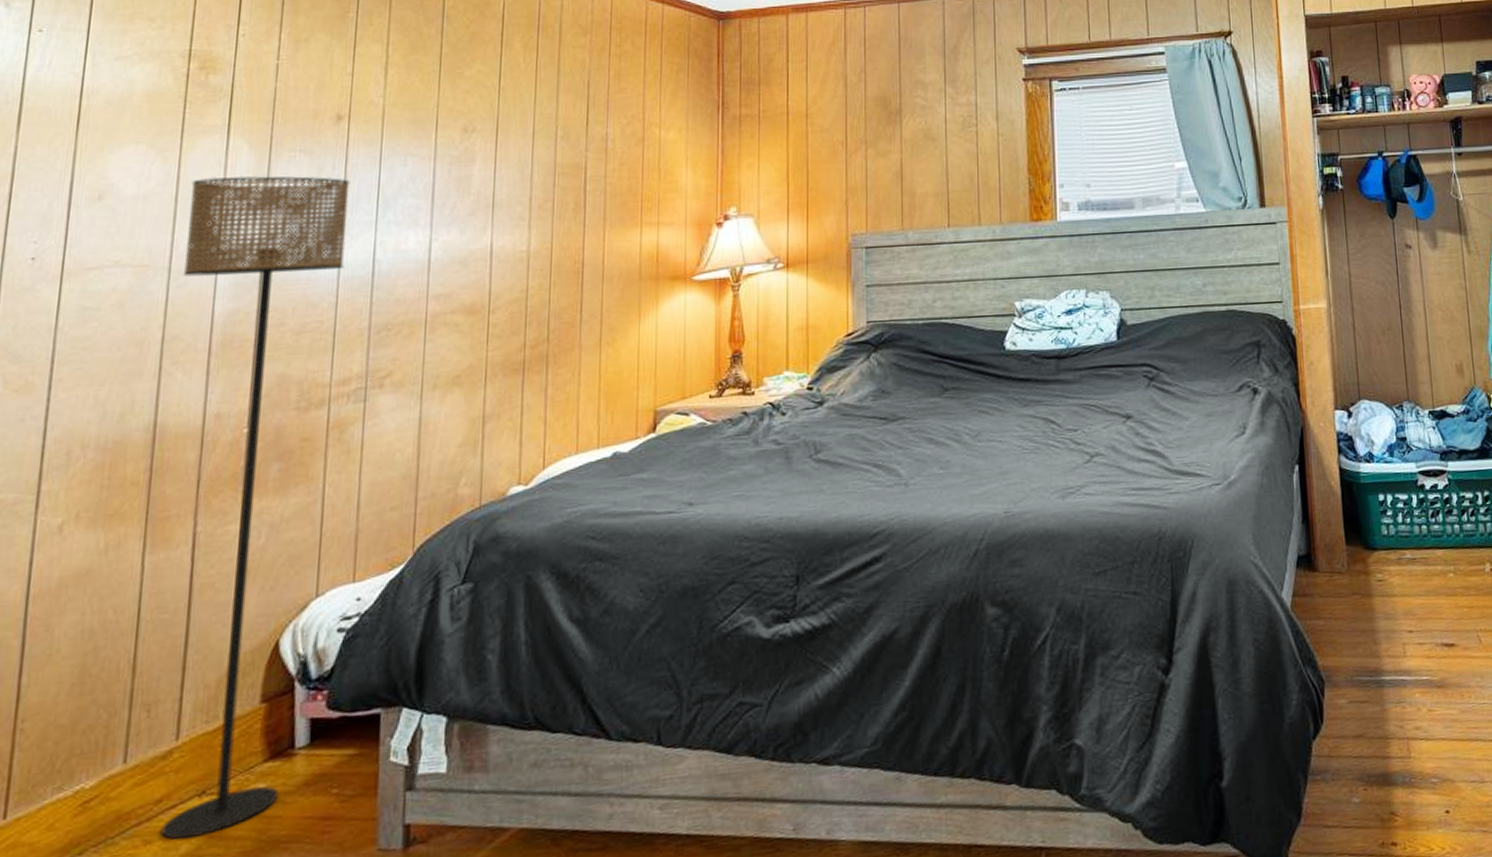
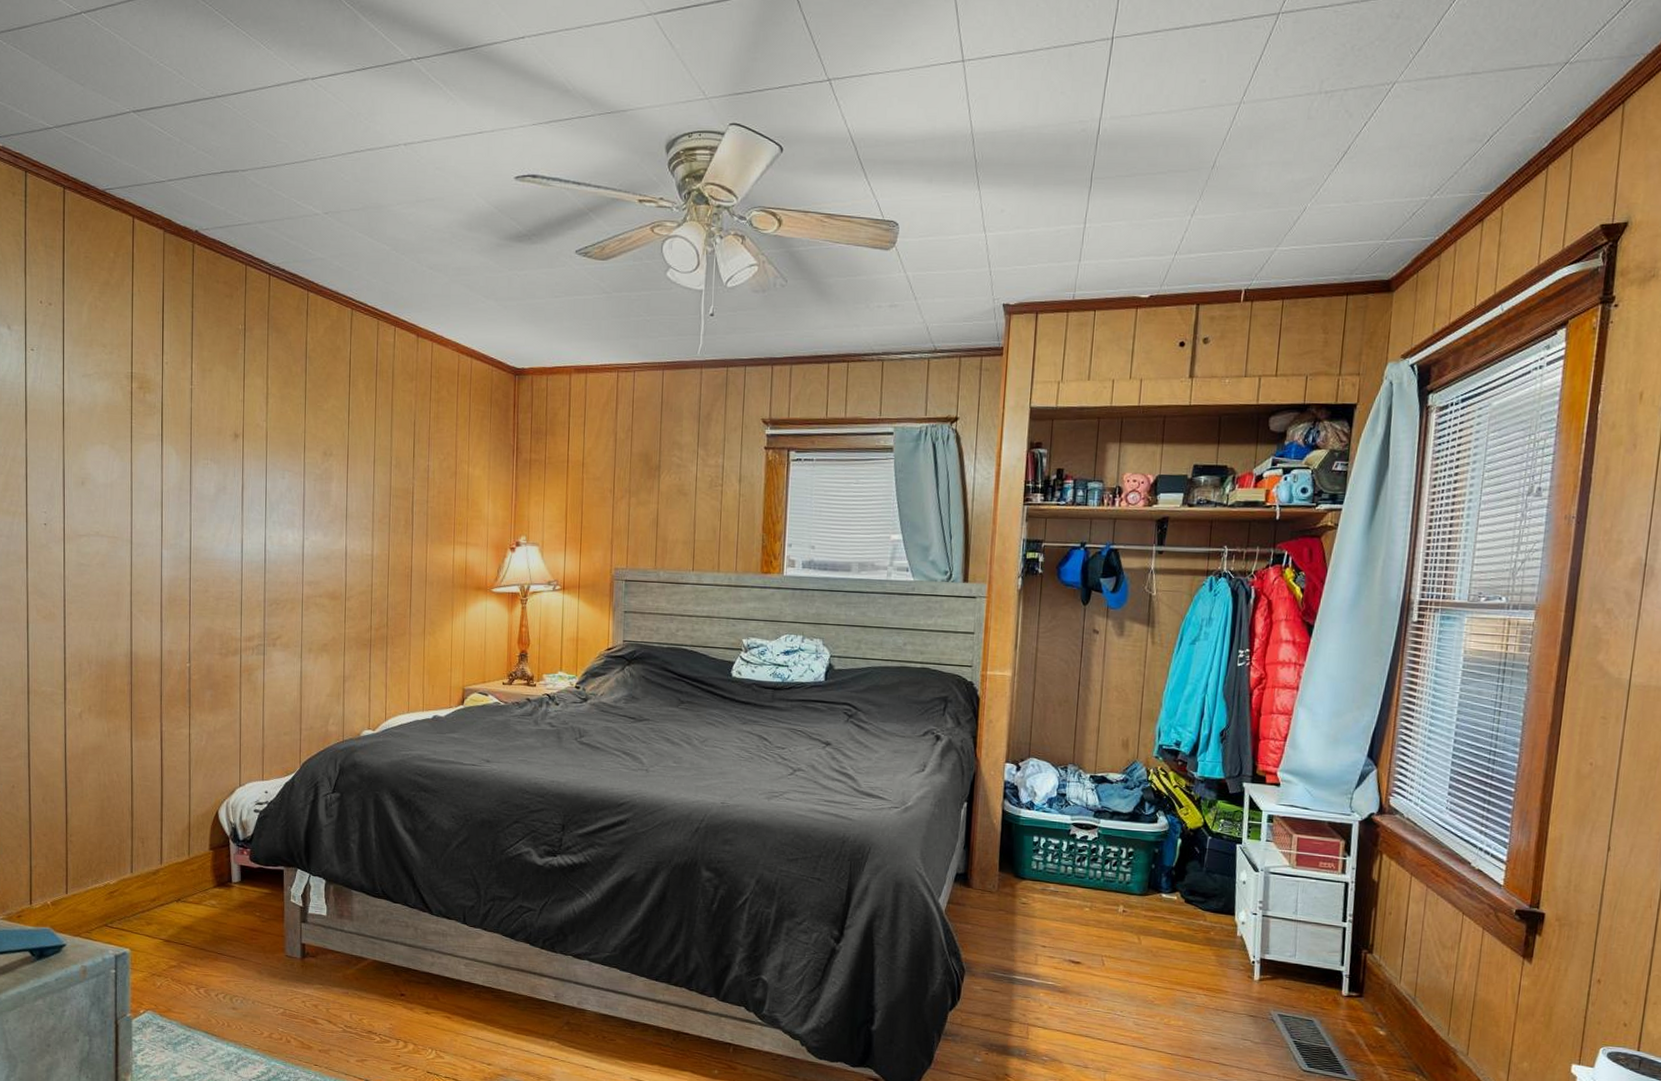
floor lamp: present [161,175,350,840] -> none [140,474,246,926]

